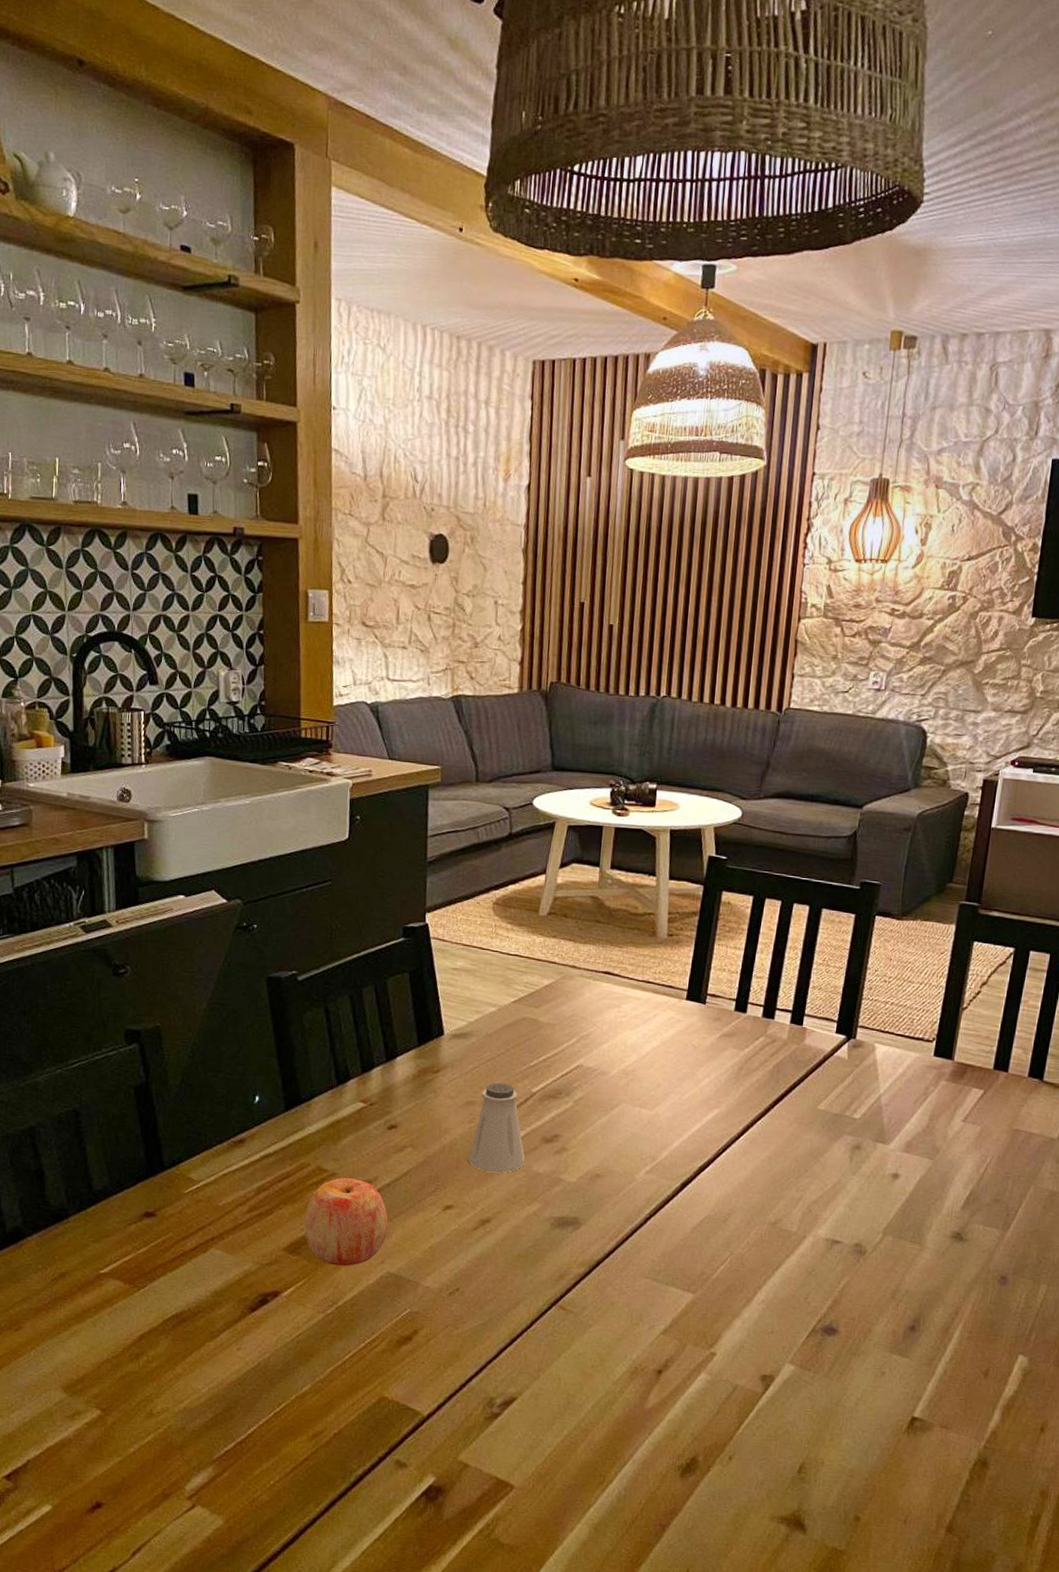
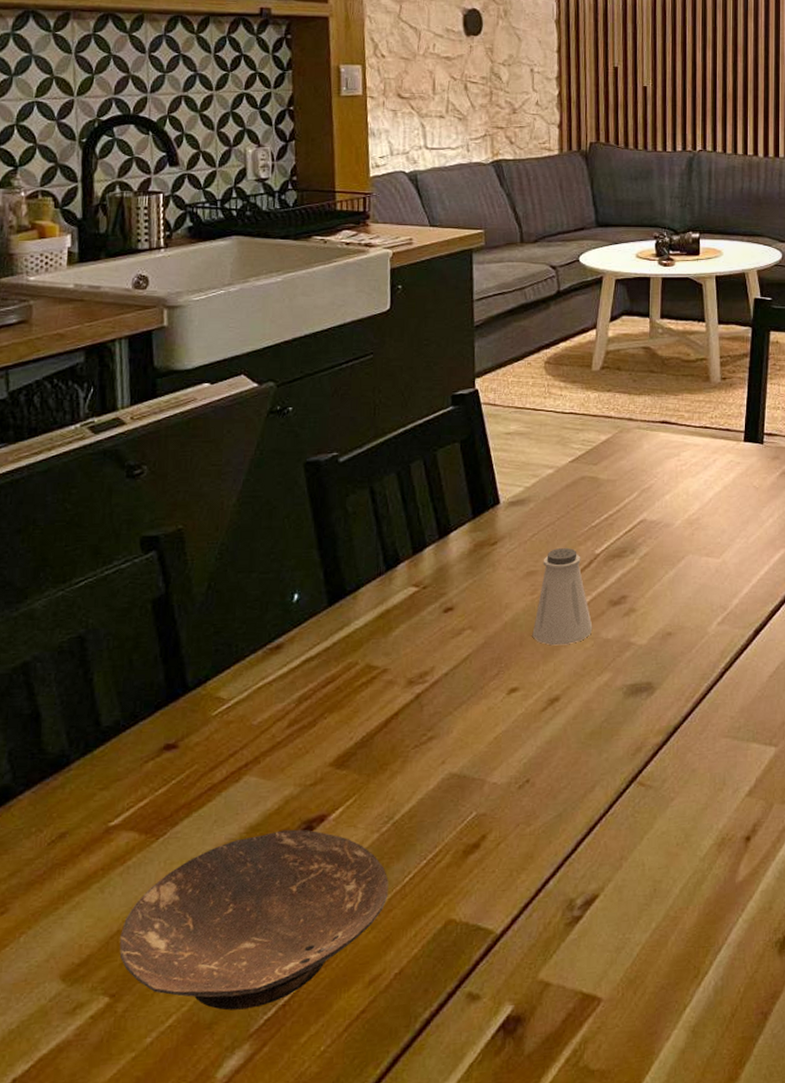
bowl: none [109,1298,331,1440] -> present [119,829,389,1011]
apple: present [303,1177,388,1267] -> none [352,672,448,775]

